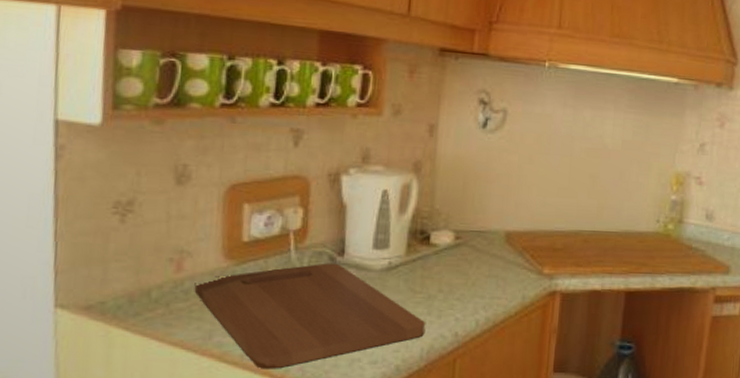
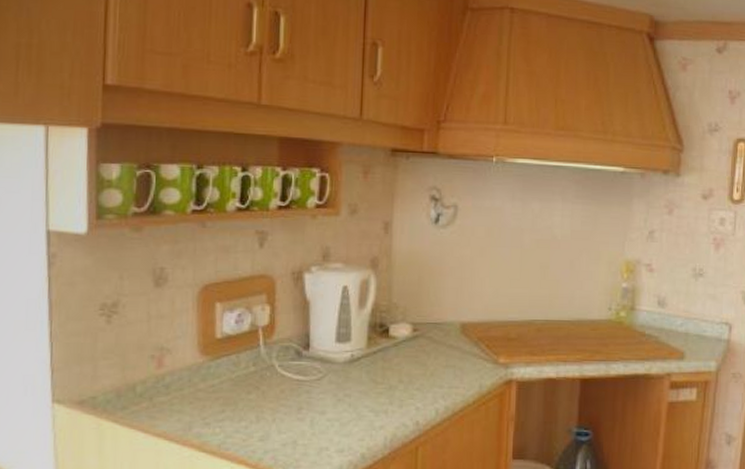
cutting board: present [194,263,425,370] -> none [174,357,387,459]

